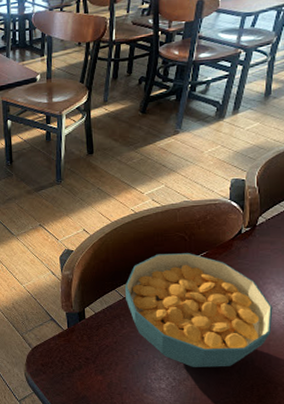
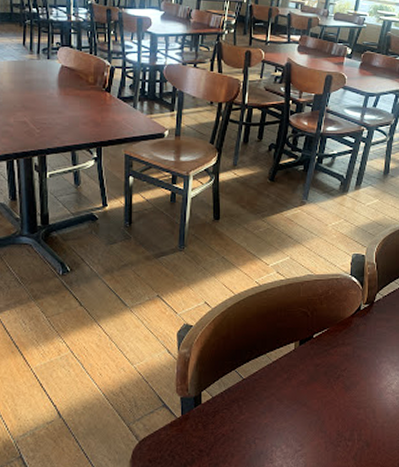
cereal bowl: present [125,253,273,367] -> none [246,330,388,455]

